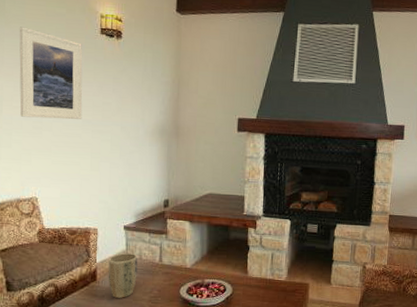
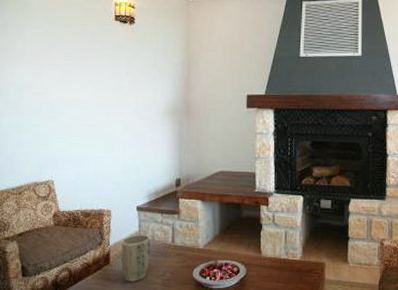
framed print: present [19,26,83,119] -> none [39,18,98,103]

